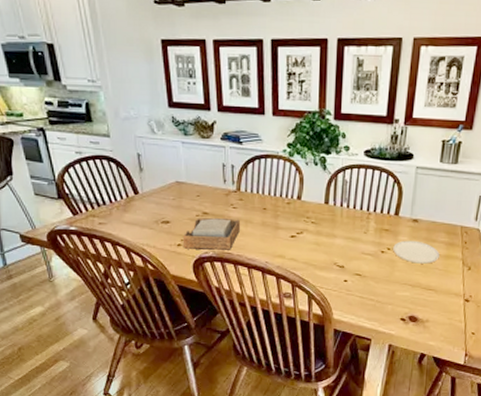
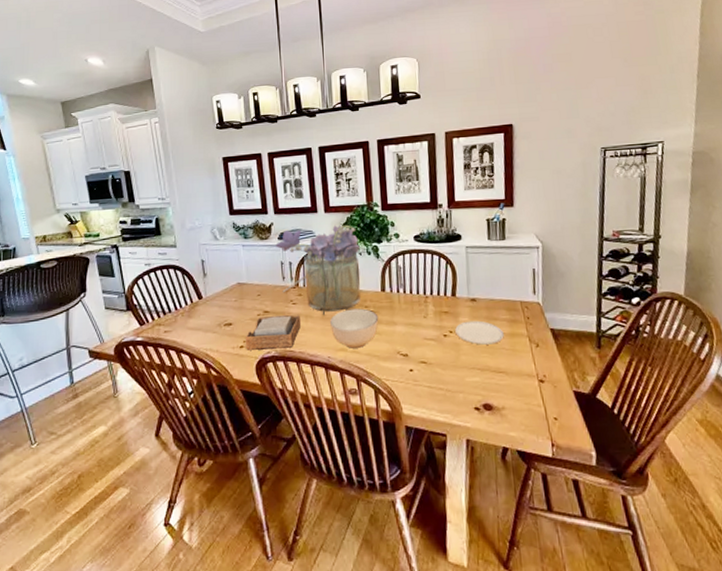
flower bouquet: none [218,130,307,223] -> present [275,224,361,316]
bowl: none [270,218,319,256] -> present [330,308,379,348]

